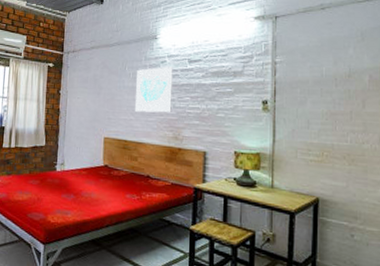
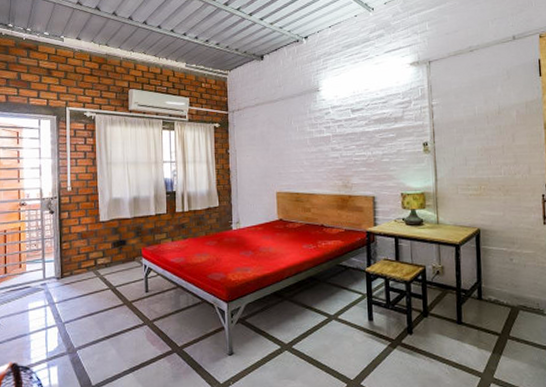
wall art: present [135,66,173,113] -> none [303,117,339,164]

